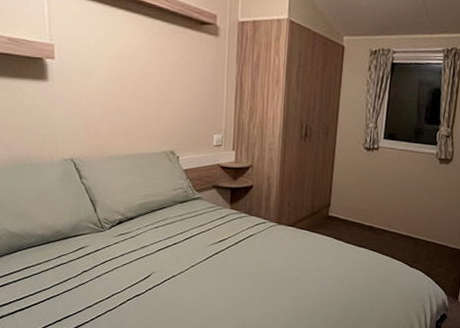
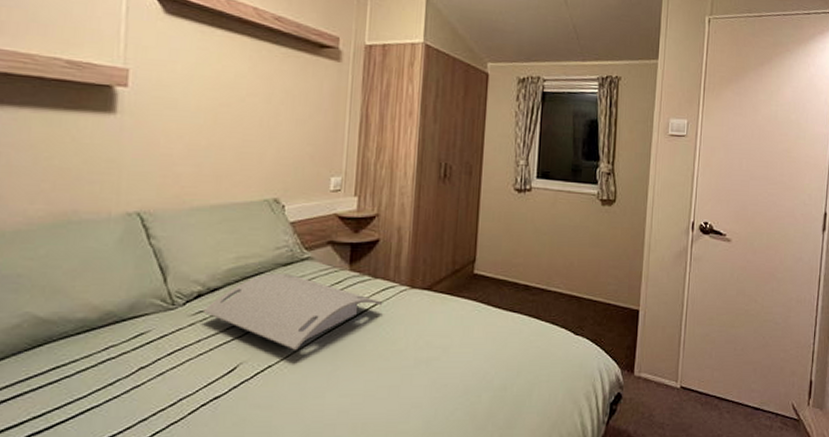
serving tray: none [123,209,256,266] -> present [202,274,382,350]

